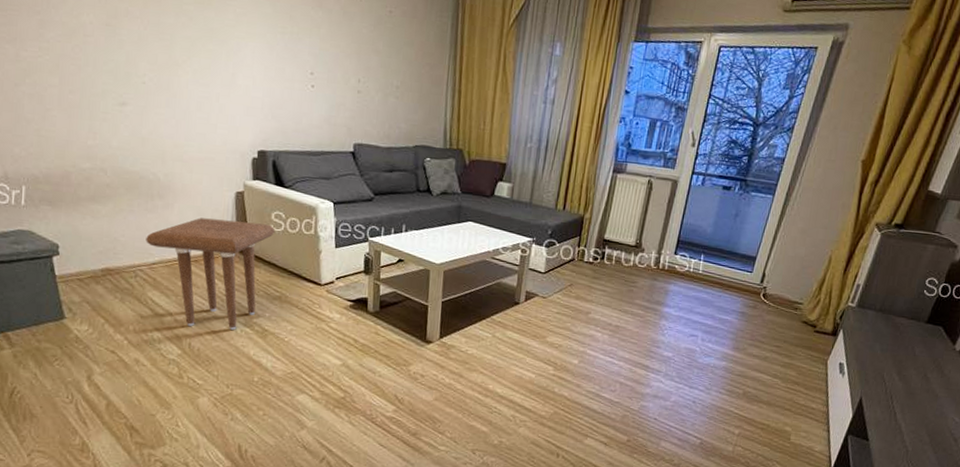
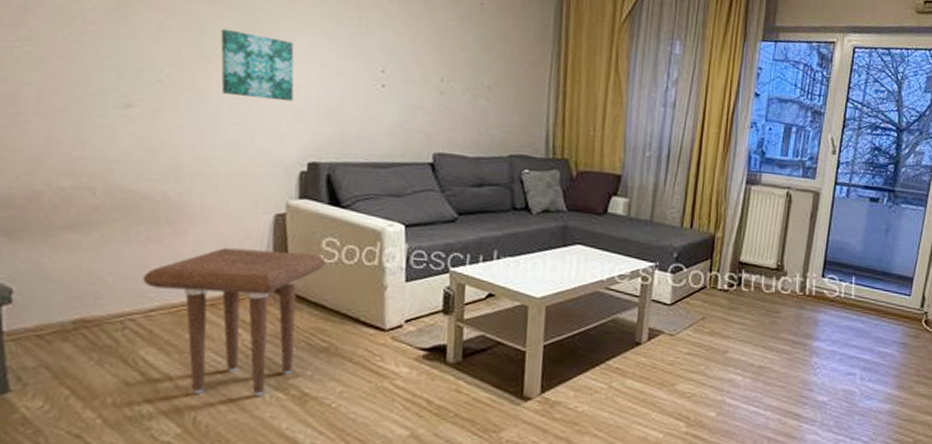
wall art: none [186,38,244,100] -> present [220,28,294,102]

